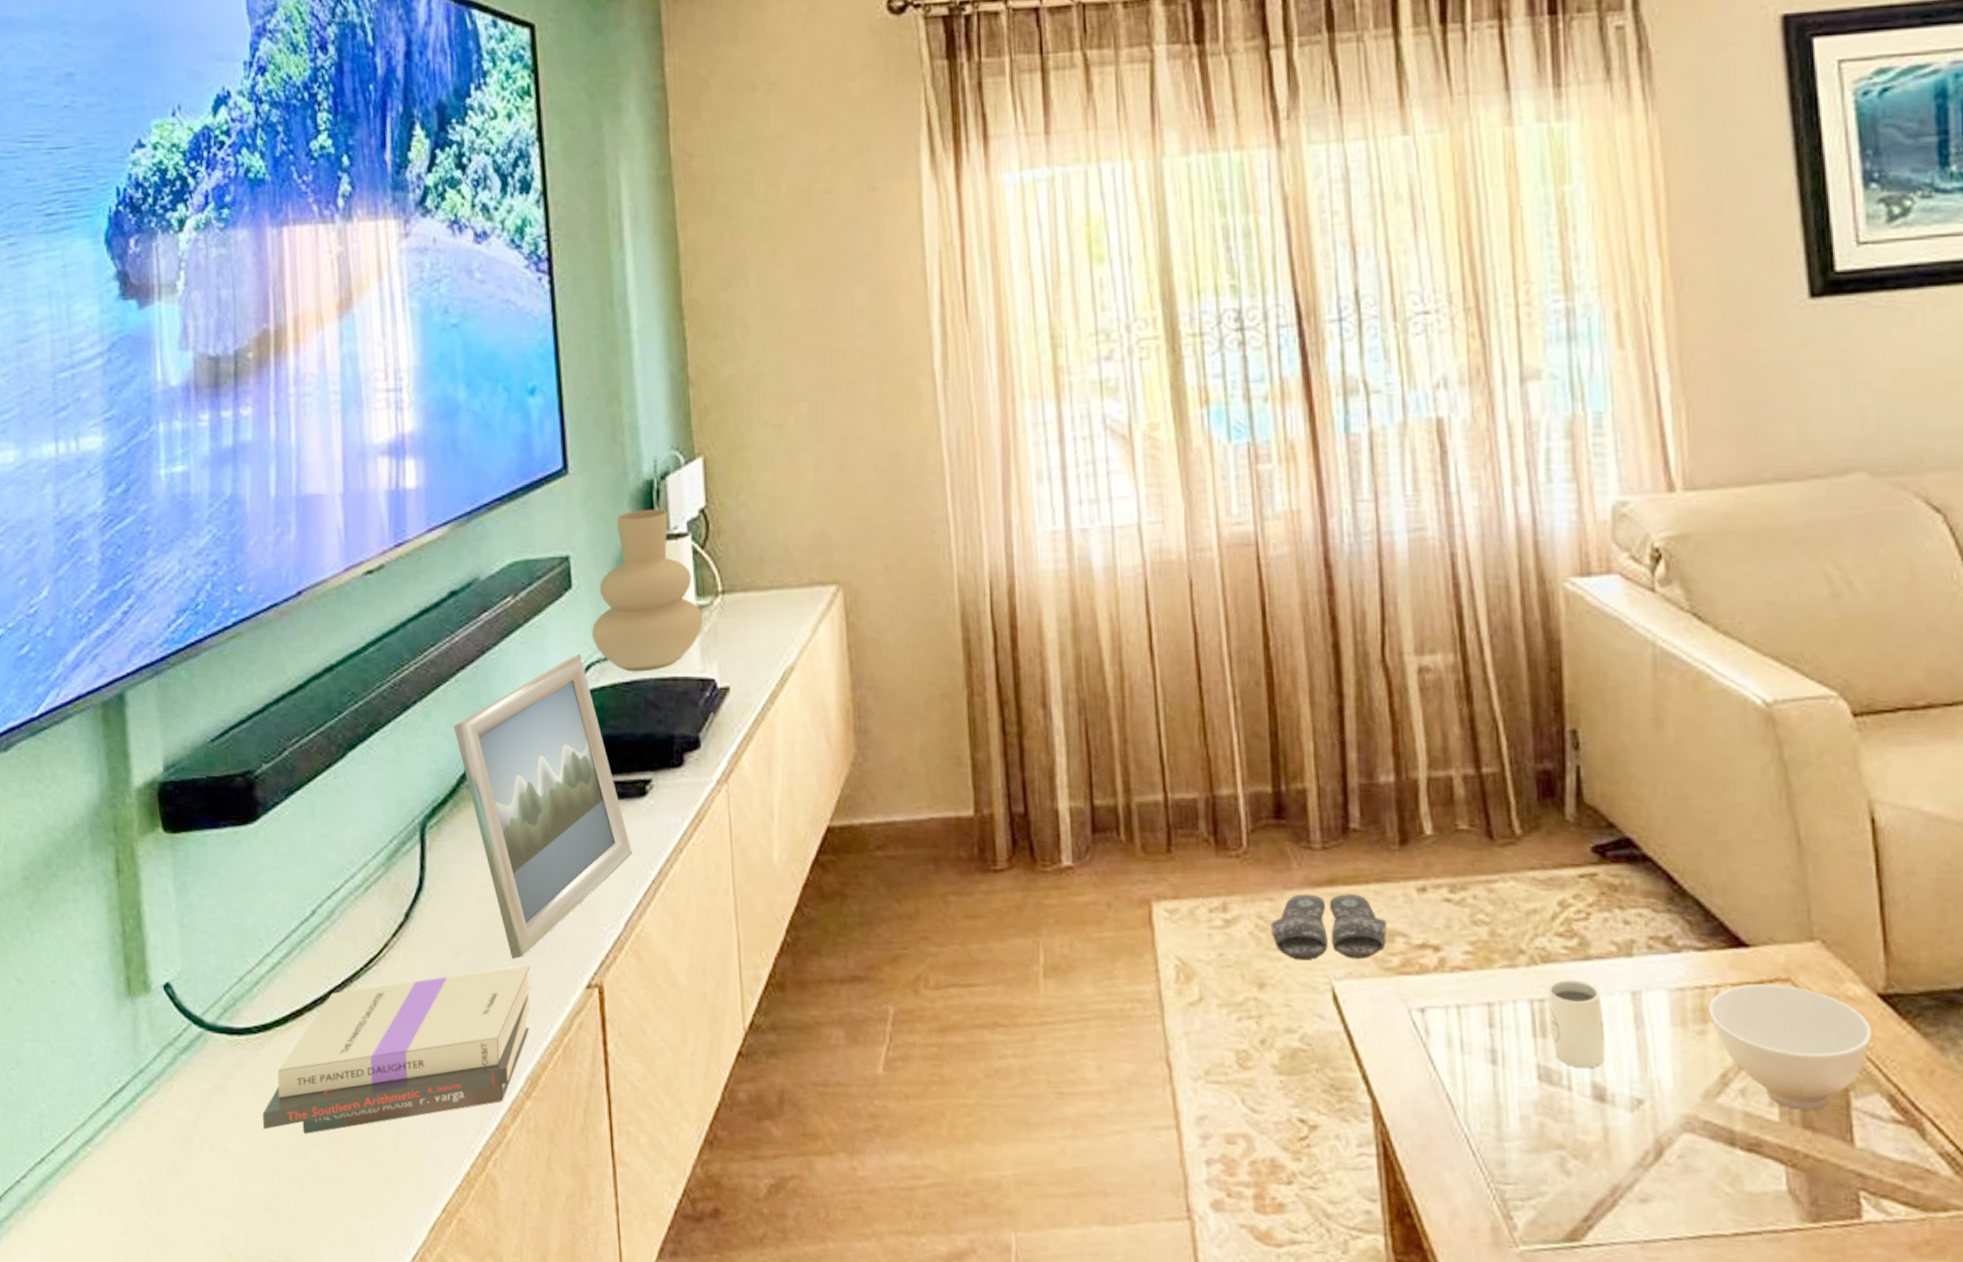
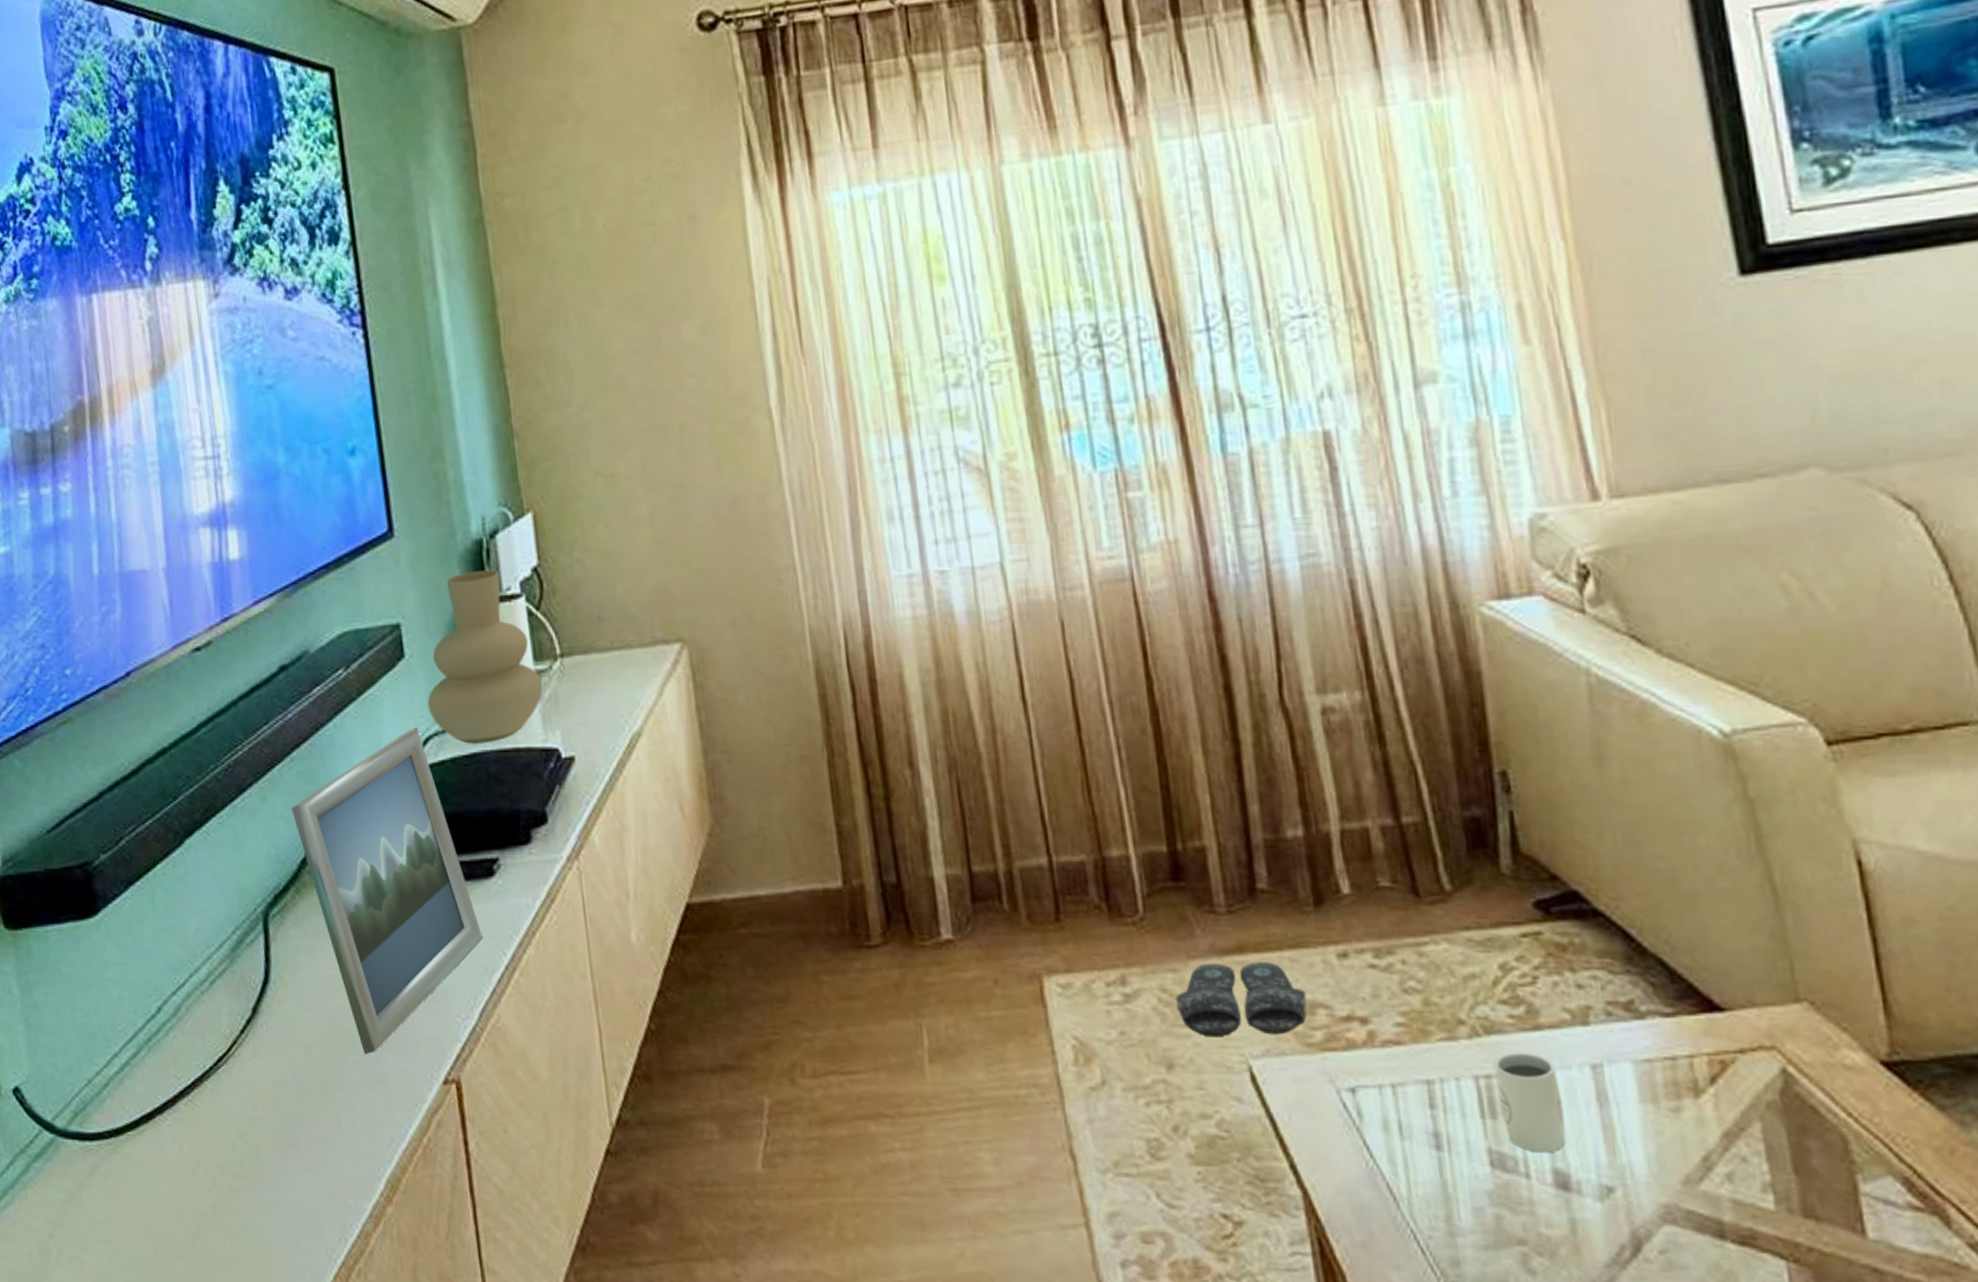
books: present [263,965,531,1134] -> none [119,1060,387,1245]
bowl: present [1707,983,1872,1111] -> none [1680,1053,1878,1197]

